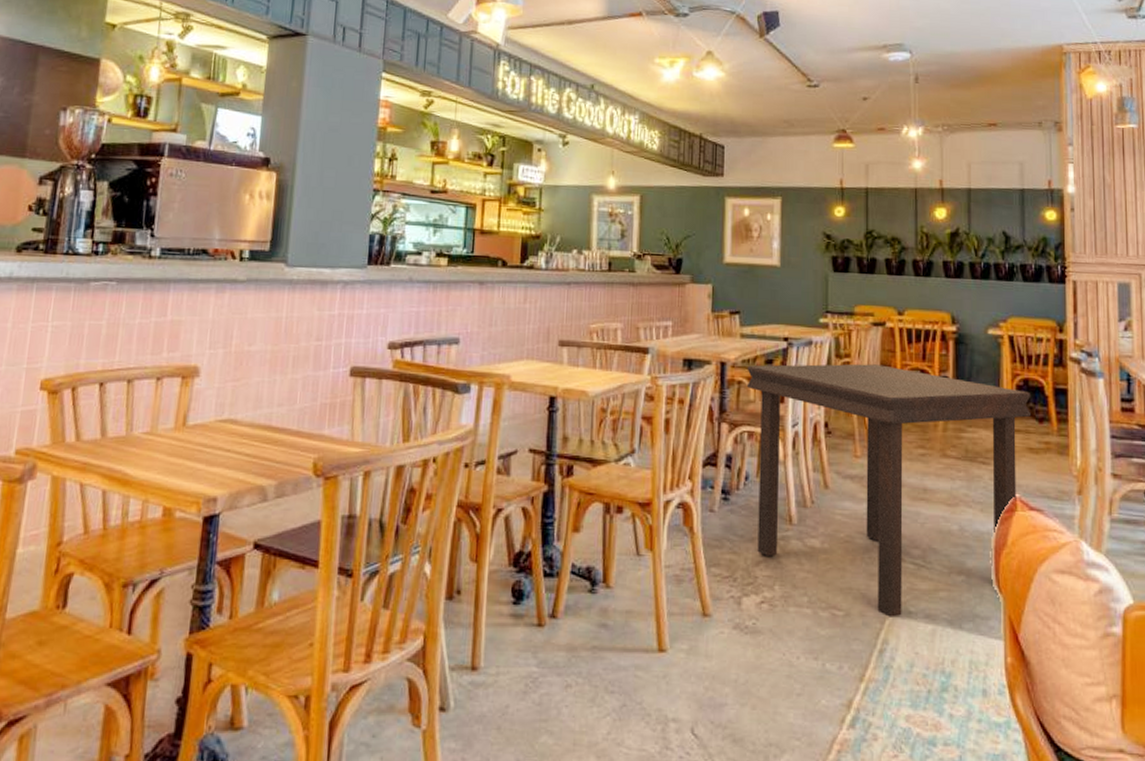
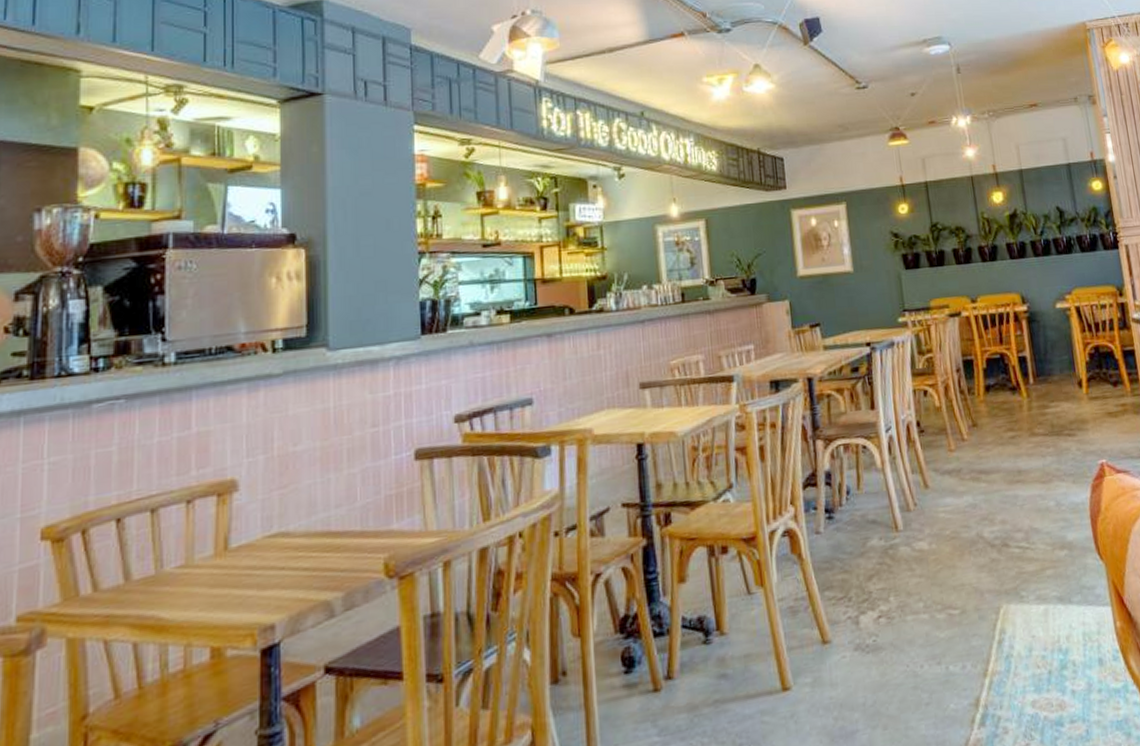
dining table: present [746,363,1032,617] -> none [834,354,1106,606]

